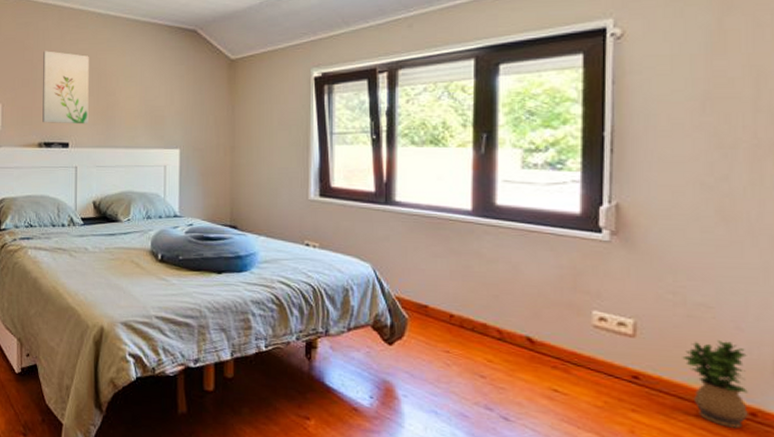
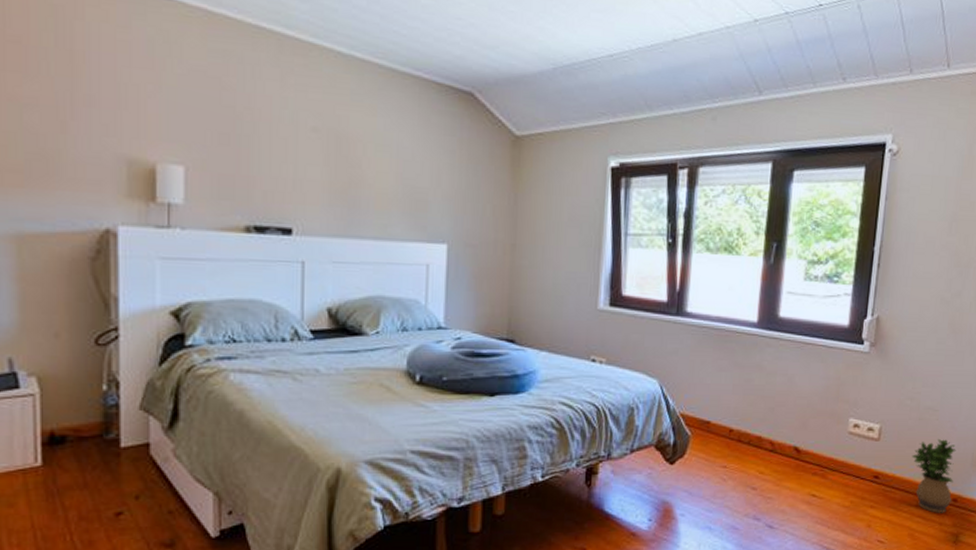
wall art: present [42,51,89,124] -> none [251,95,324,205]

